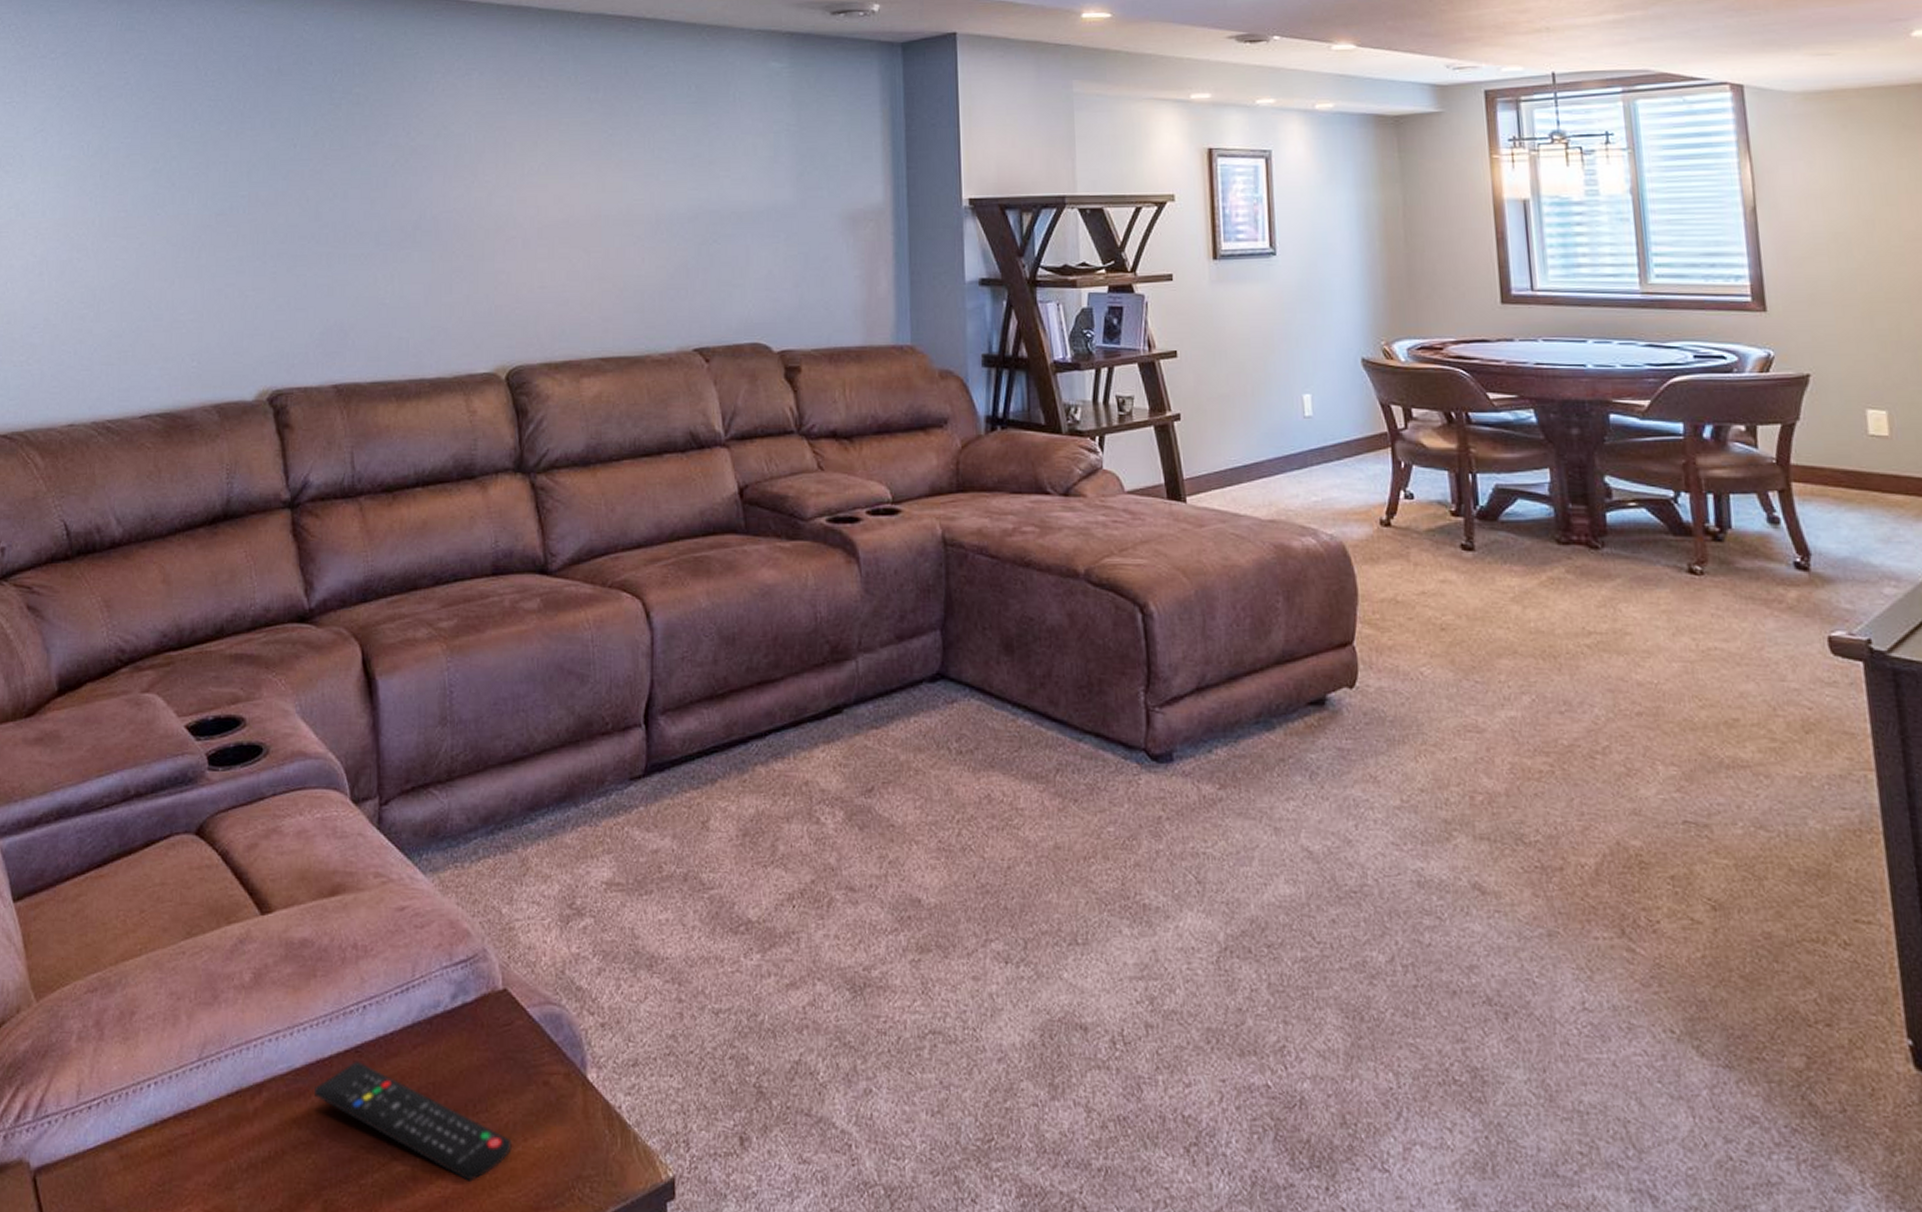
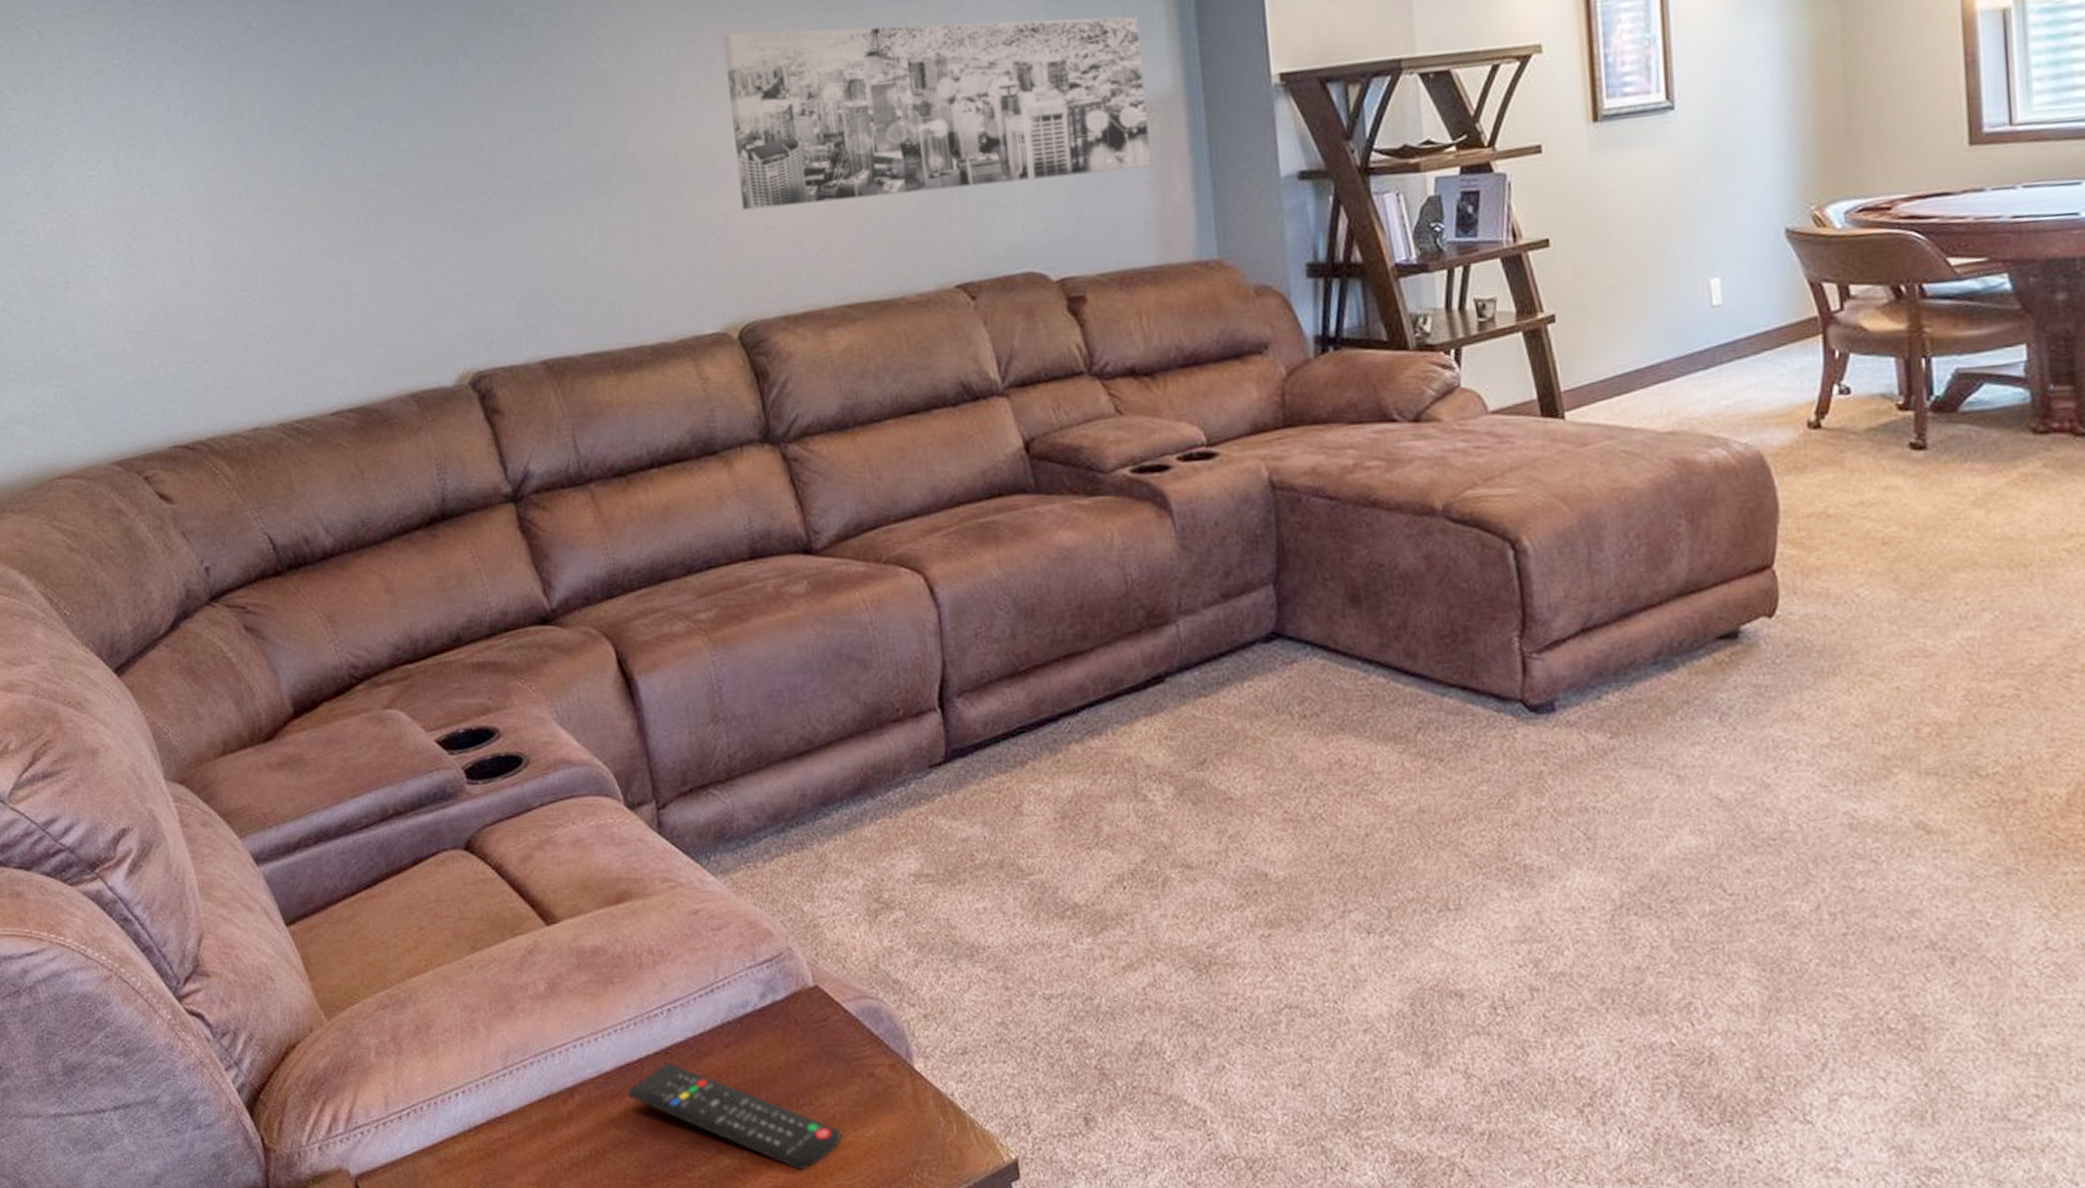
wall art: none [522,125,862,271] -> present [722,16,1151,211]

